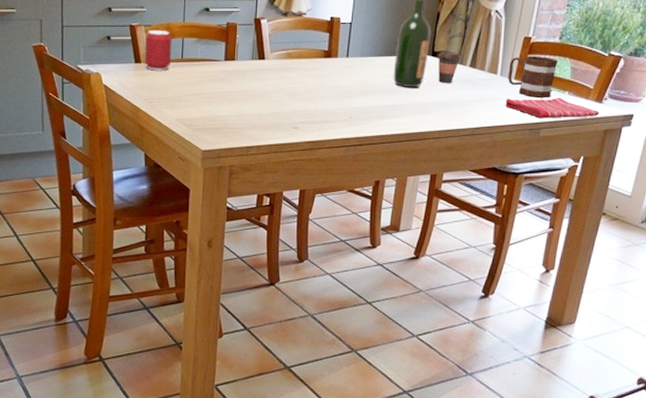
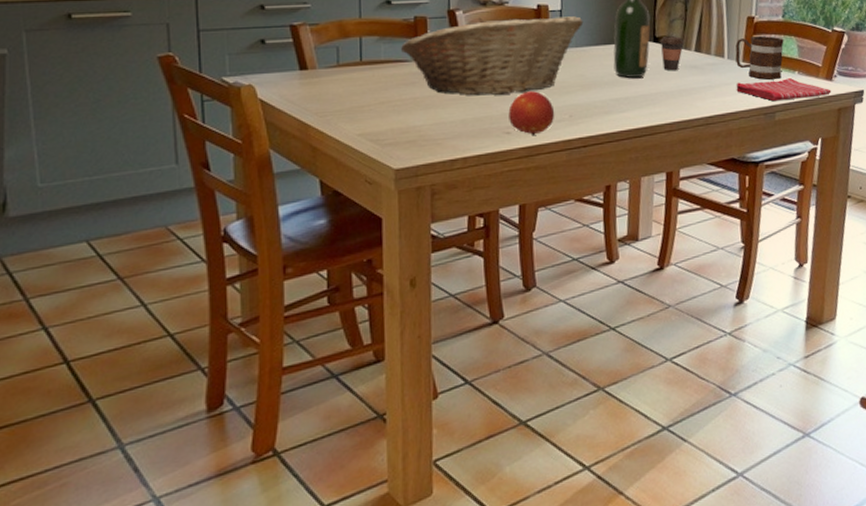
can: present [144,30,172,71] -> none [311,29,348,78]
fruit basket: none [213,26,370,95] -> present [400,16,584,96]
fruit: none [298,93,337,131] -> present [508,91,555,135]

